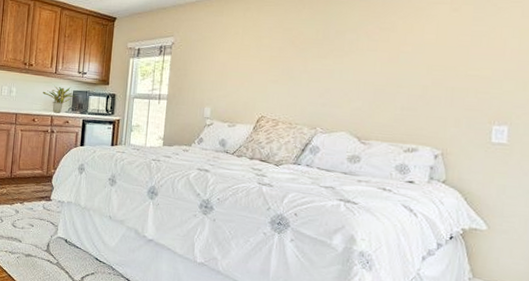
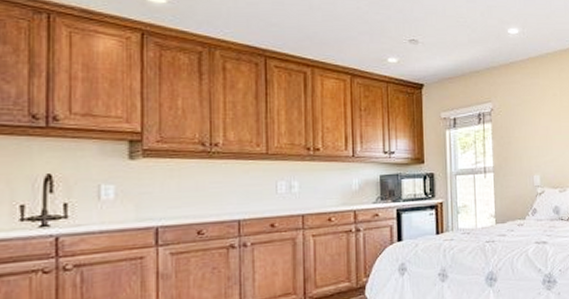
potted plant: present [43,85,76,113] -> none [338,171,384,206]

